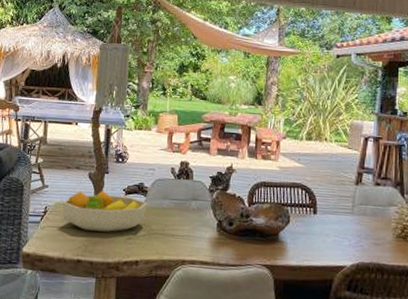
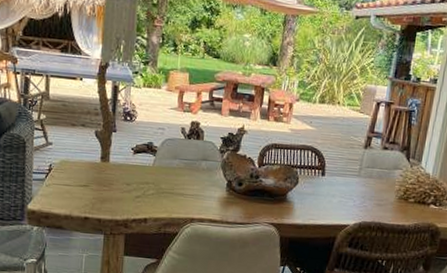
fruit bowl: present [62,191,148,232] -> none [68,149,157,191]

